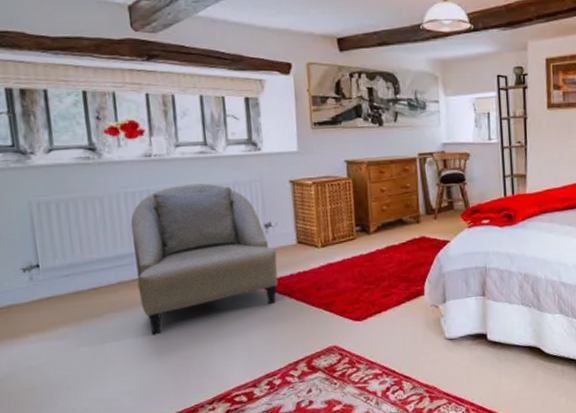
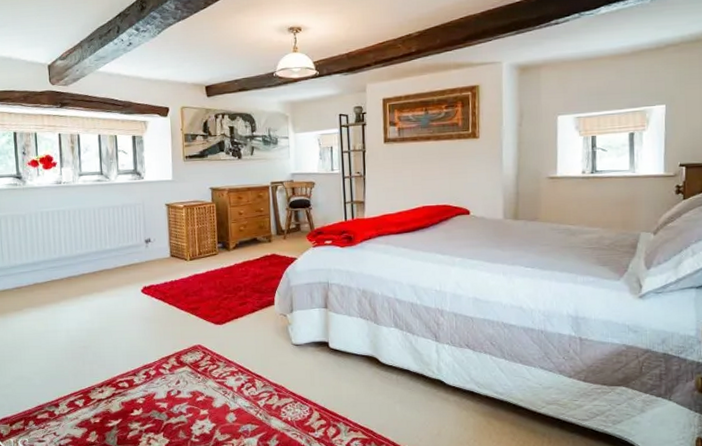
armchair: present [130,183,278,335] -> none [44,205,155,328]

